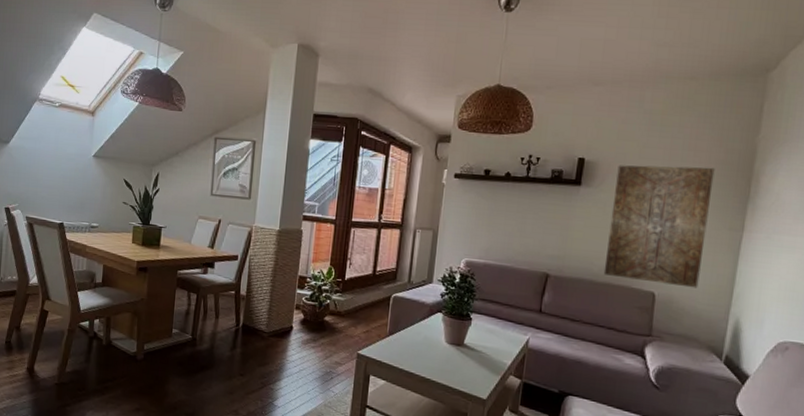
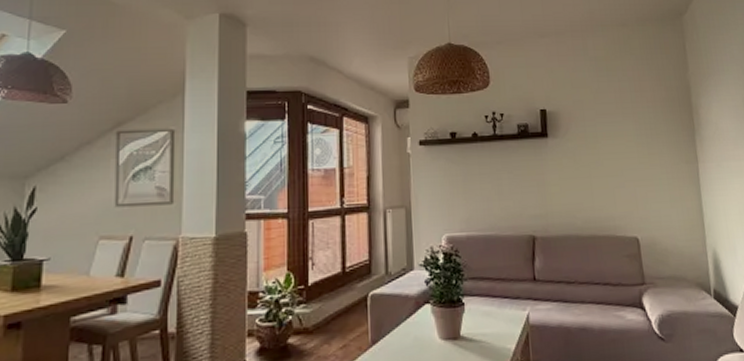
wall art: present [603,165,715,288] -> none [578,105,674,228]

